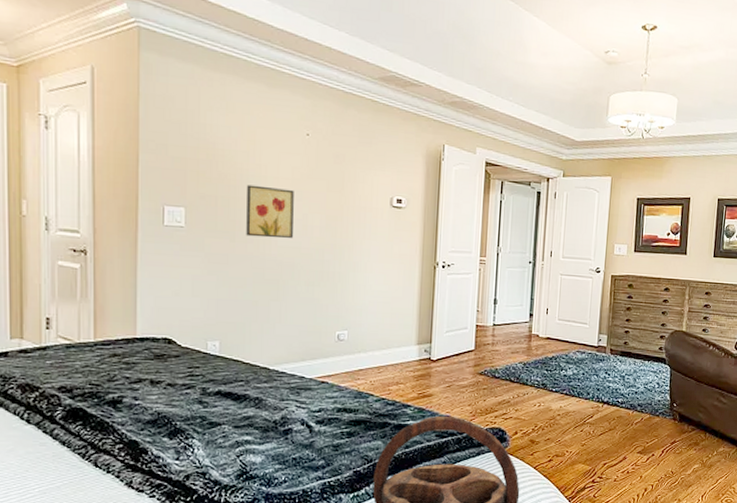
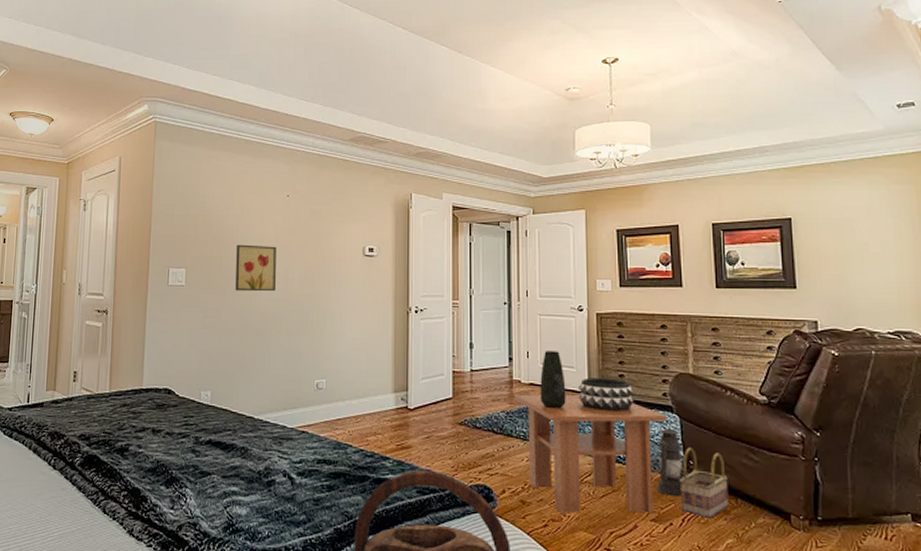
coffee table: none [532,347,660,451] -> present [515,394,667,515]
vase: none [555,308,579,361] -> present [540,351,566,409]
decorative bowl: none [588,333,636,363] -> present [577,377,634,411]
lantern: none [642,377,669,433] -> present [651,429,683,497]
basket: none [662,393,701,449] -> present [679,447,729,518]

